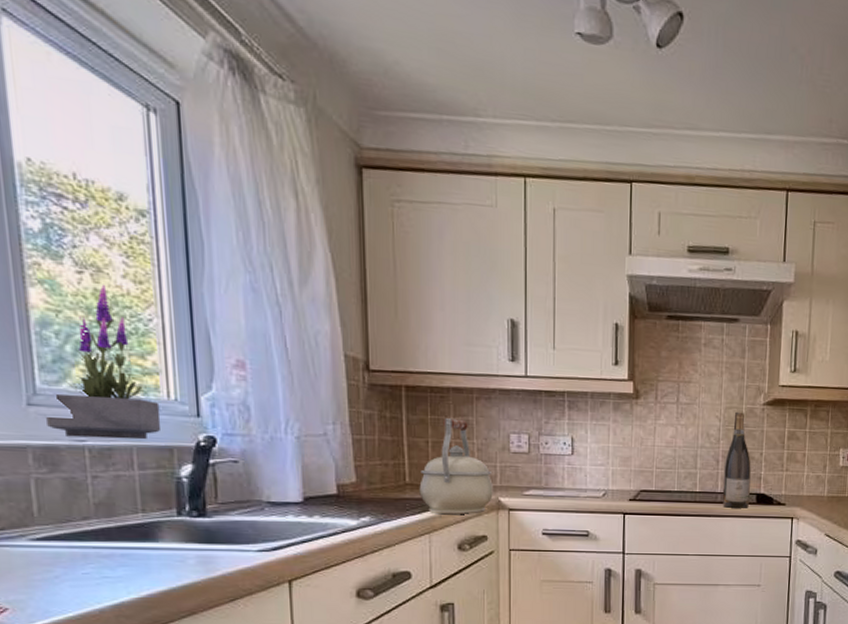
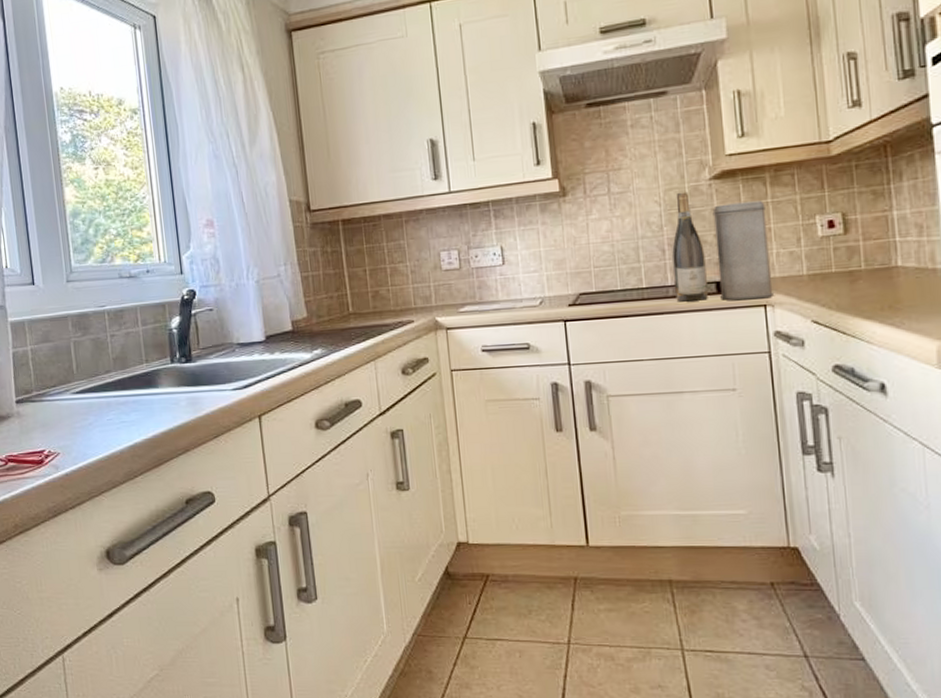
potted plant: present [46,284,161,440] -> none [79,174,156,304]
kettle: present [419,417,494,515] -> none [361,243,431,341]
canister: none [758,428,804,512] -> present [712,200,775,301]

